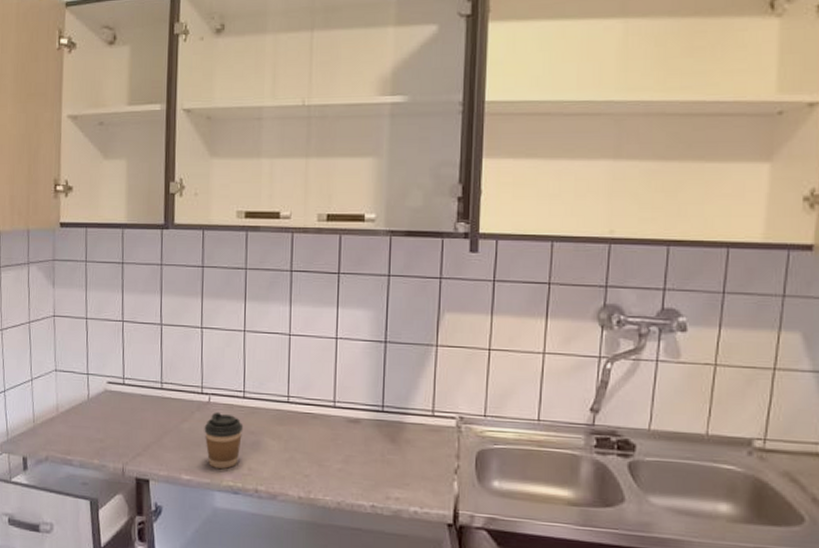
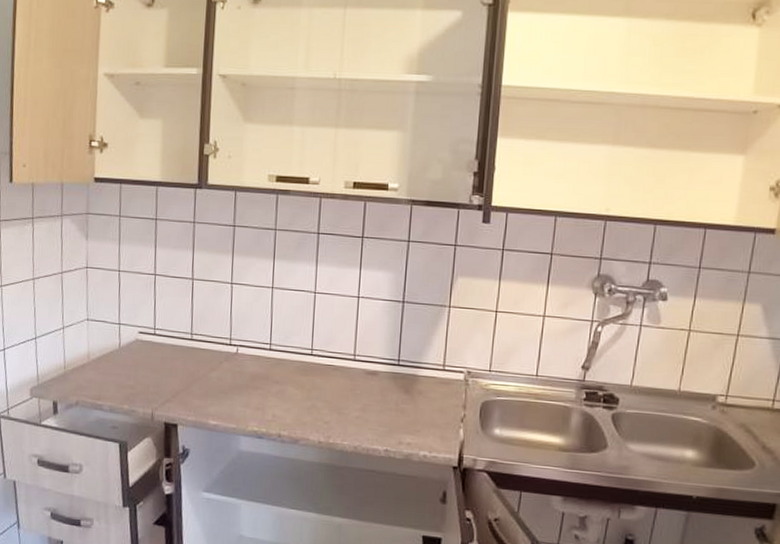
coffee cup: present [204,411,244,469] -> none [231,362,269,415]

